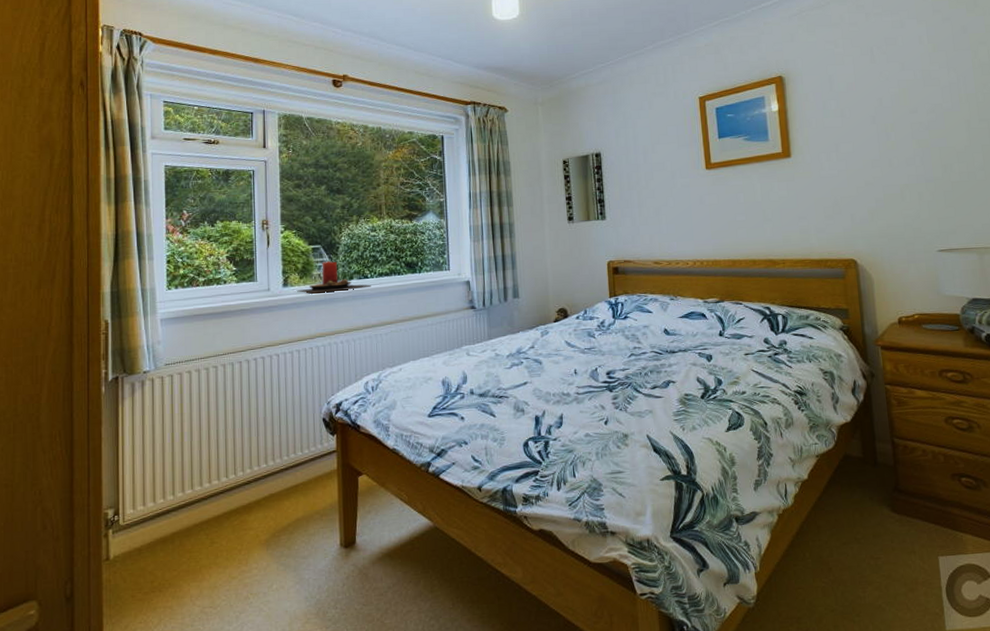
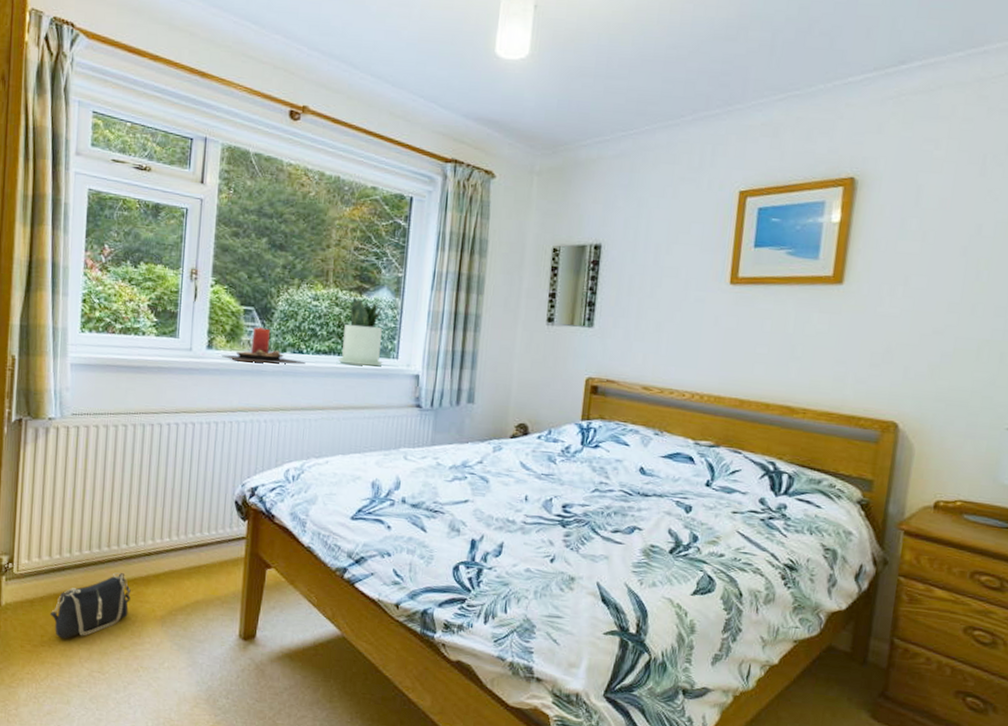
handbag: none [158,505,235,581] -> present [49,572,131,639]
planter: none [398,222,438,282] -> present [338,296,384,367]

